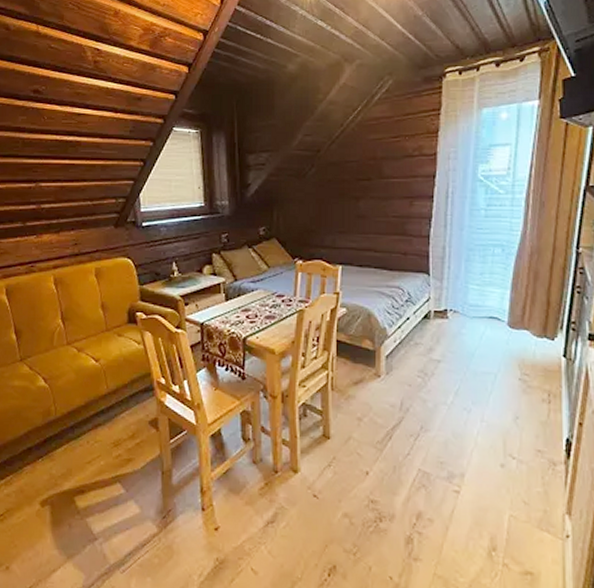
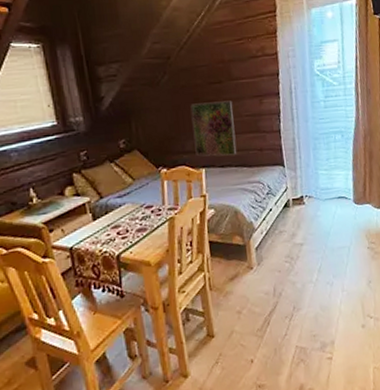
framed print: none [334,199,380,257] -> present [190,100,237,157]

